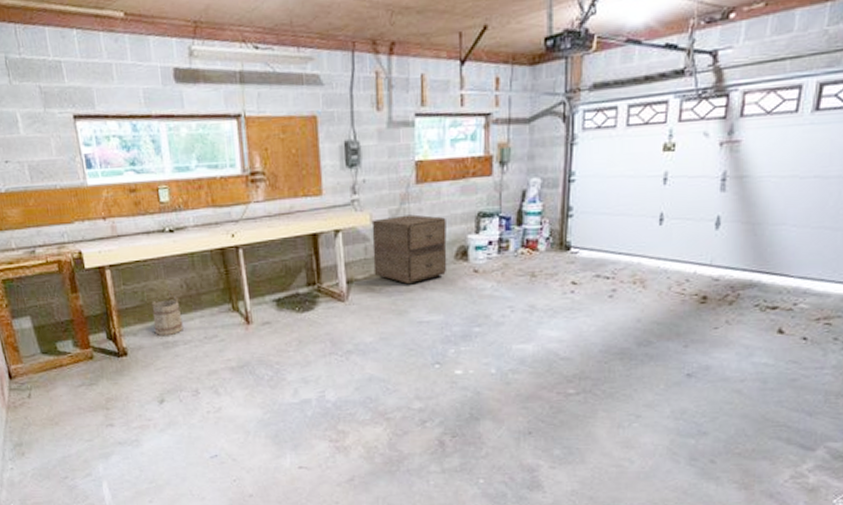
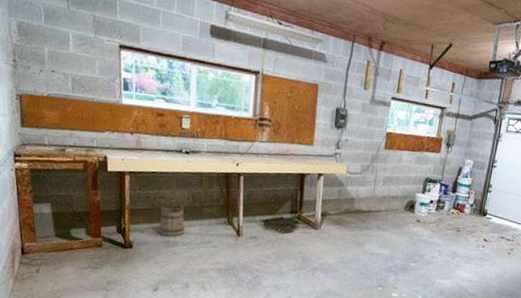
filing cabinet: present [371,214,447,285] -> none [343,170,403,224]

